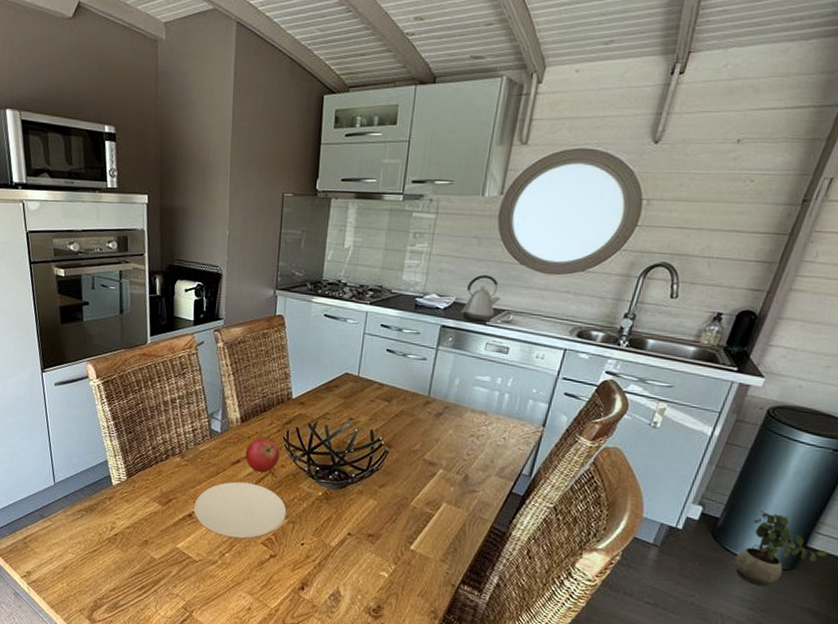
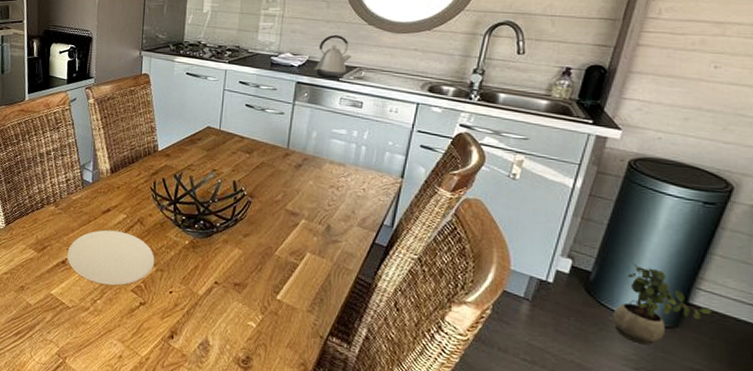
fruit: present [245,437,280,473] -> none [115,187,147,222]

